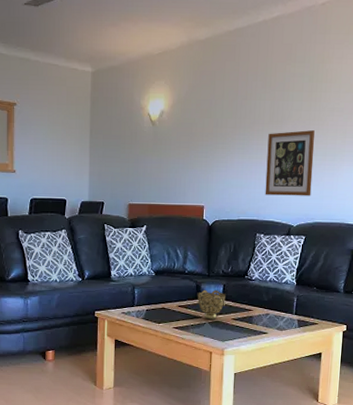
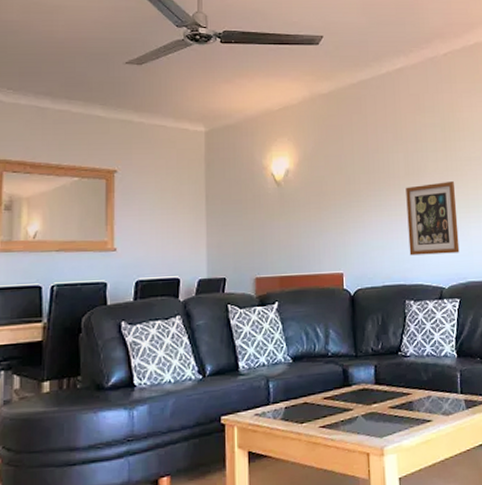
decorative bowl: present [197,289,227,320] -> none [344,372,380,412]

